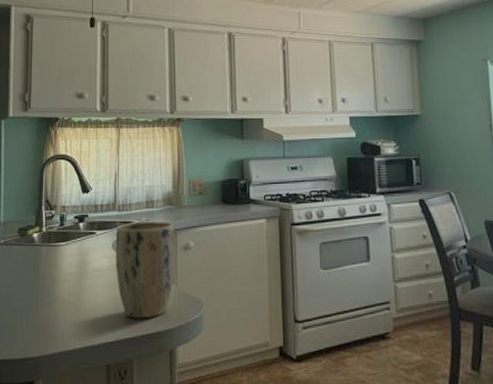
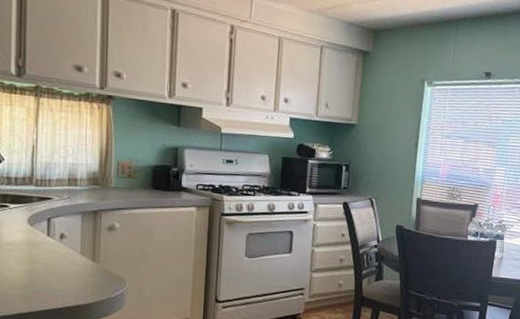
plant pot: present [115,221,175,319] -> none [31,198,99,293]

